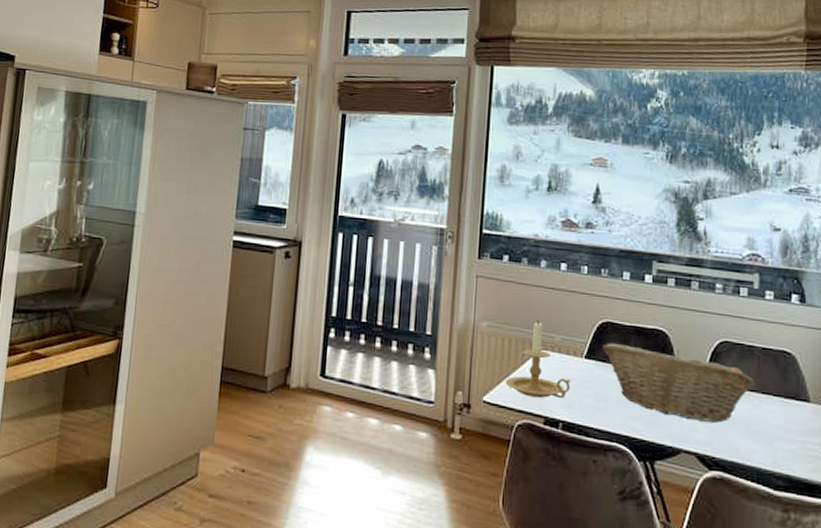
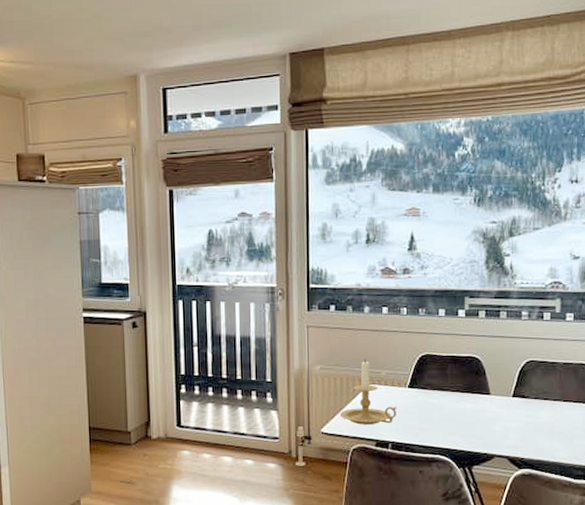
fruit basket: present [603,343,755,423] -> none [424,371,557,431]

